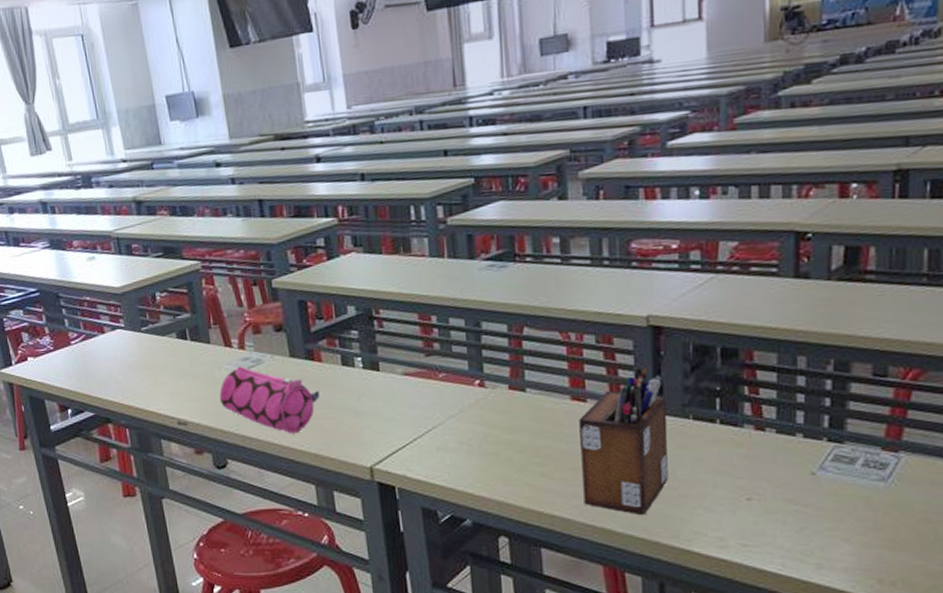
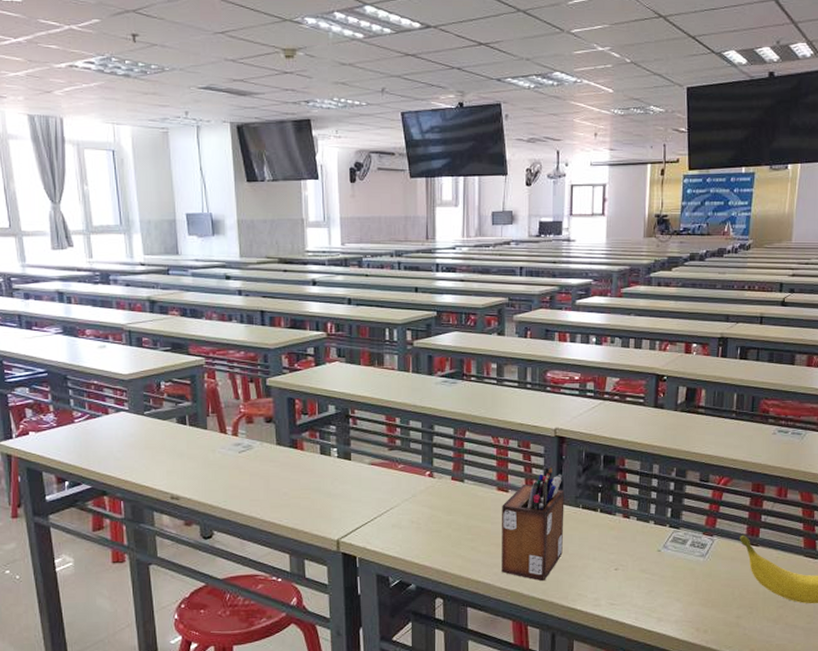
pencil case: present [219,366,320,434] -> none [212,451,299,510]

